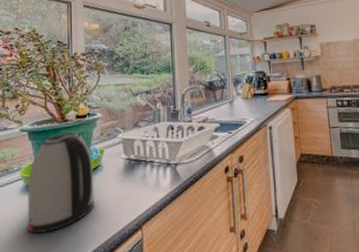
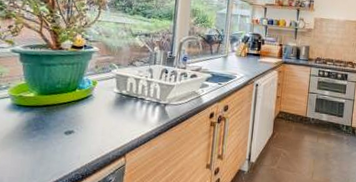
kettle: present [27,132,94,233] -> none [12,60,85,149]

